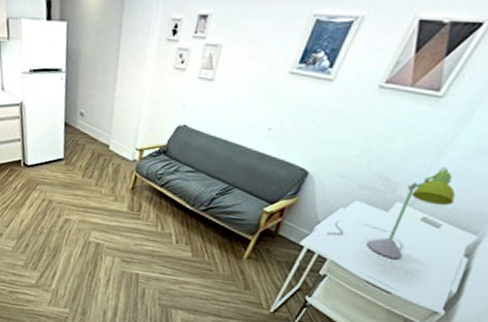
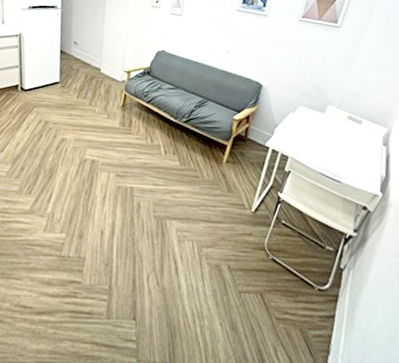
desk lamp: present [327,166,455,259] -> none [285,76,365,152]

